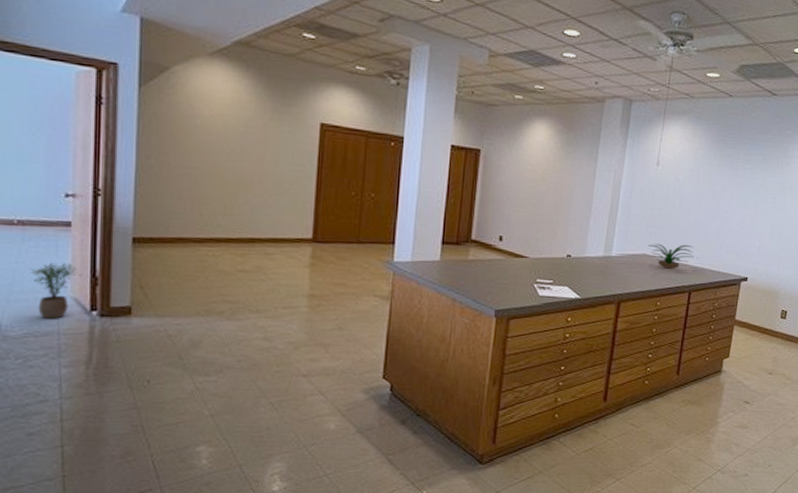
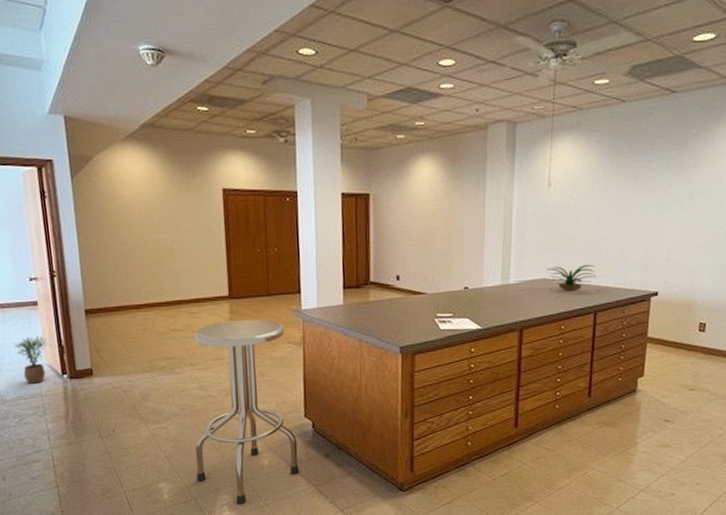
bar stool: none [245,265,371,473] -> present [194,319,299,504]

